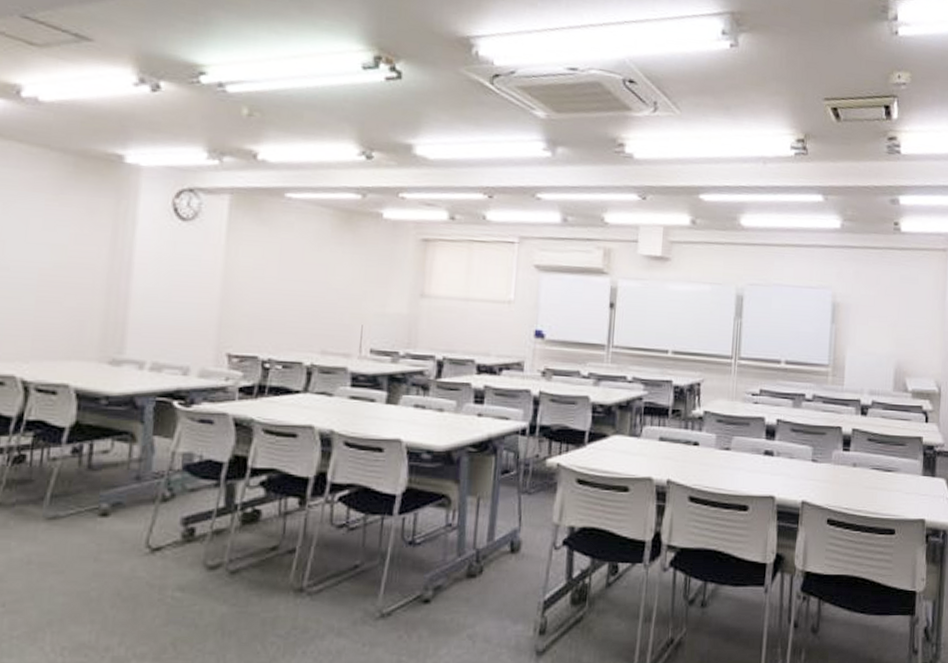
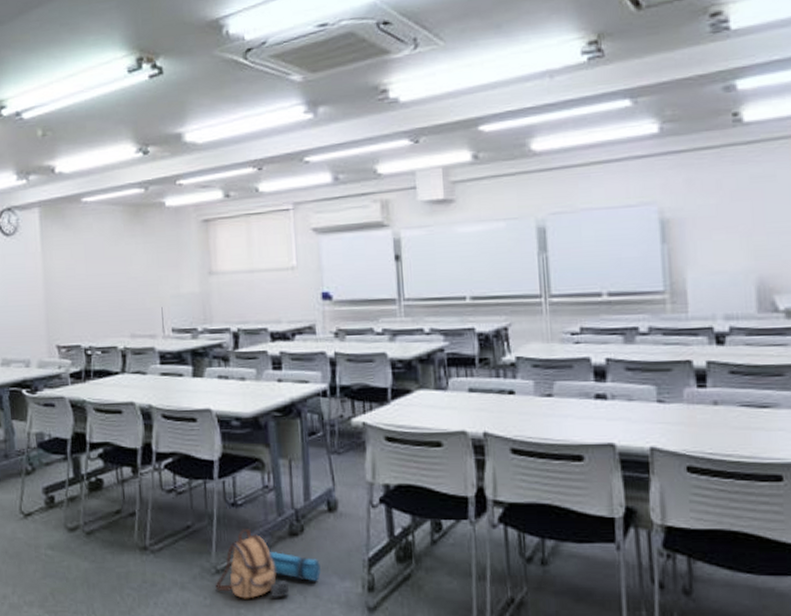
backpack: none [377,570,496,645] -> present [215,529,322,599]

